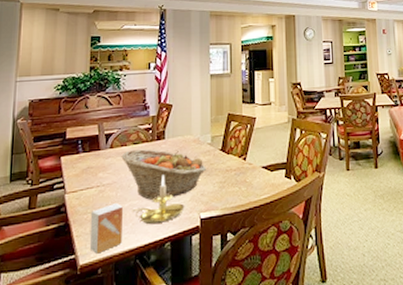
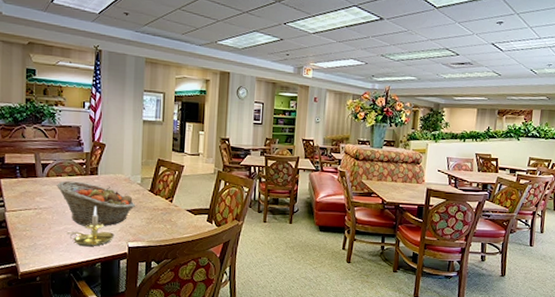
small box: present [89,203,123,254] -> none [28,225,58,265]

